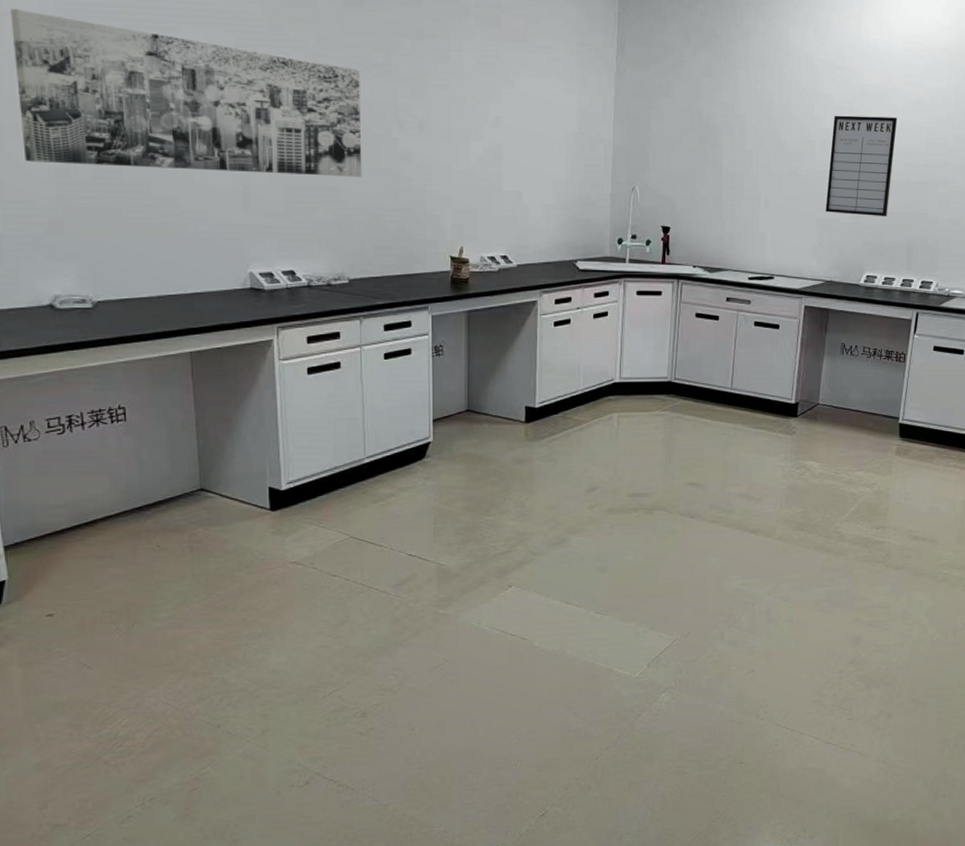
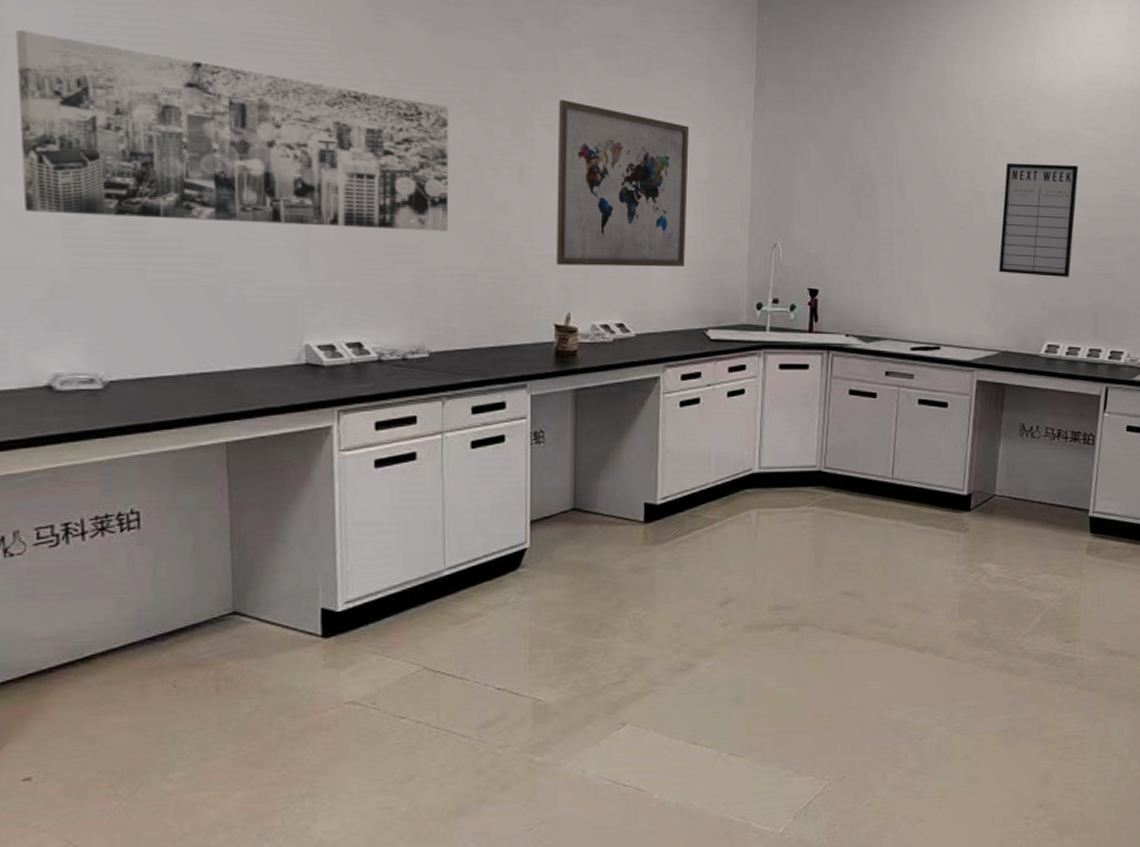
wall art: none [450,63,560,208] -> present [556,100,689,267]

